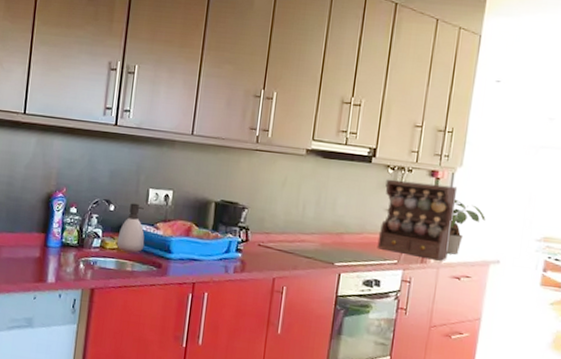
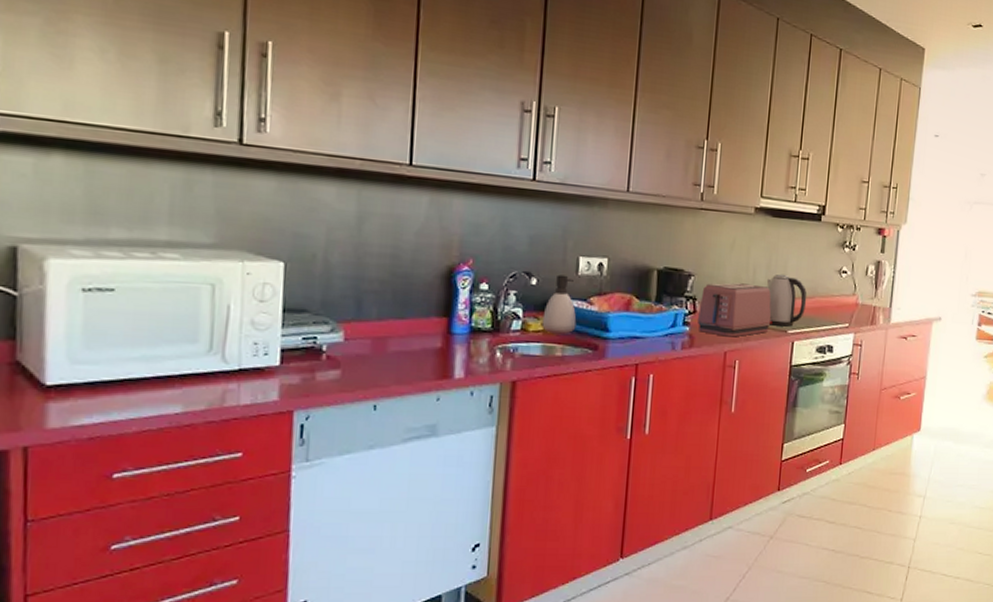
toaster: none [248,216,320,266] -> present [697,282,772,337]
kettle: none [315,210,356,260] -> present [766,274,807,327]
spice rack: present [377,179,458,261] -> none [829,238,903,321]
potted plant: present [446,200,486,255] -> none [894,258,928,314]

